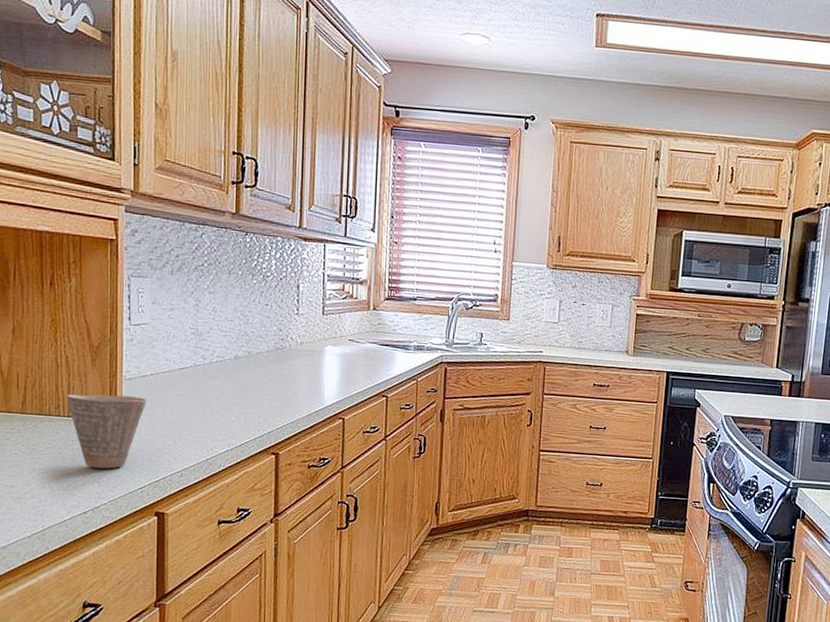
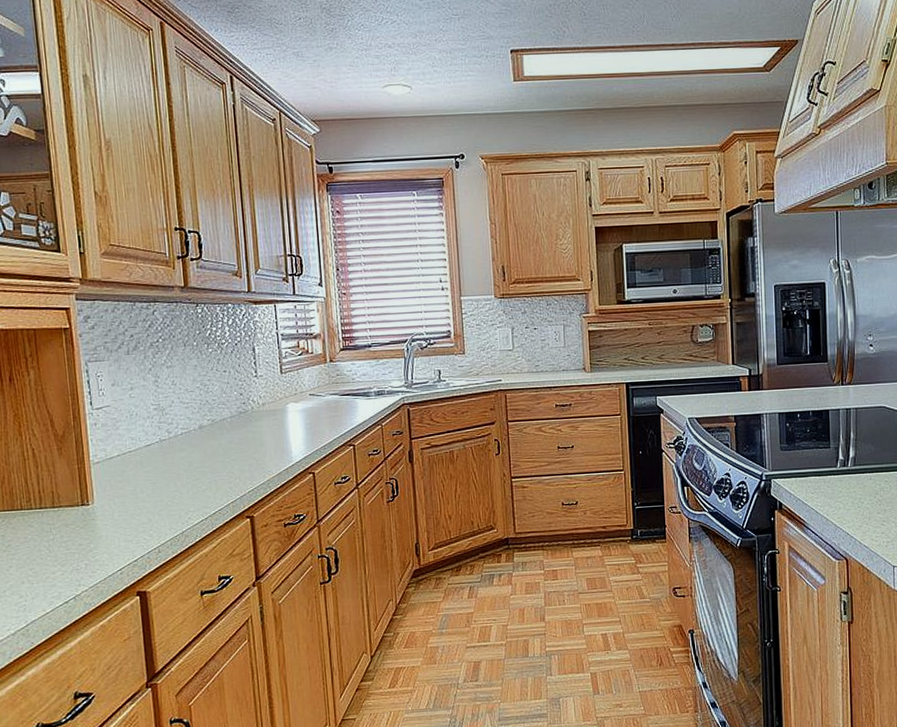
cup: present [66,394,147,469] -> none [36,479,117,556]

